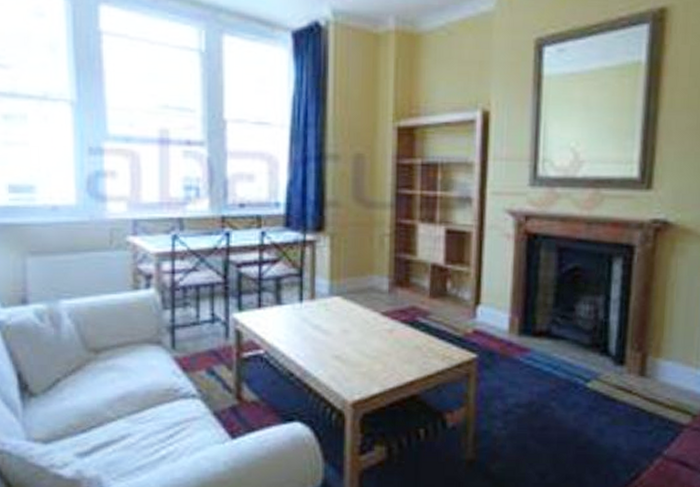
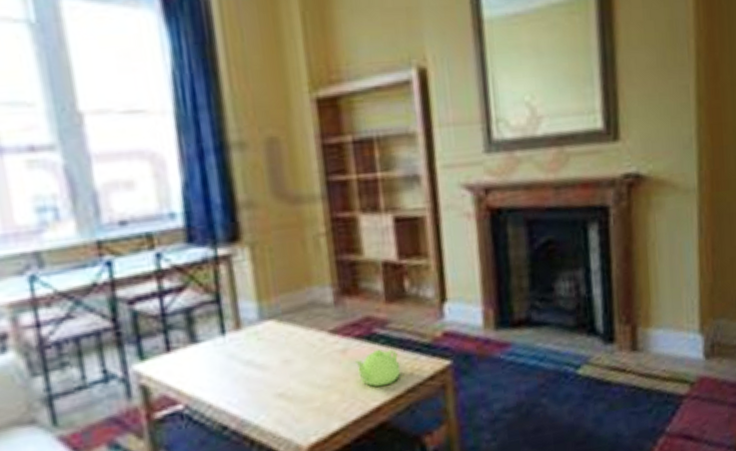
teapot: none [399,334,434,366] -> present [355,348,401,387]

